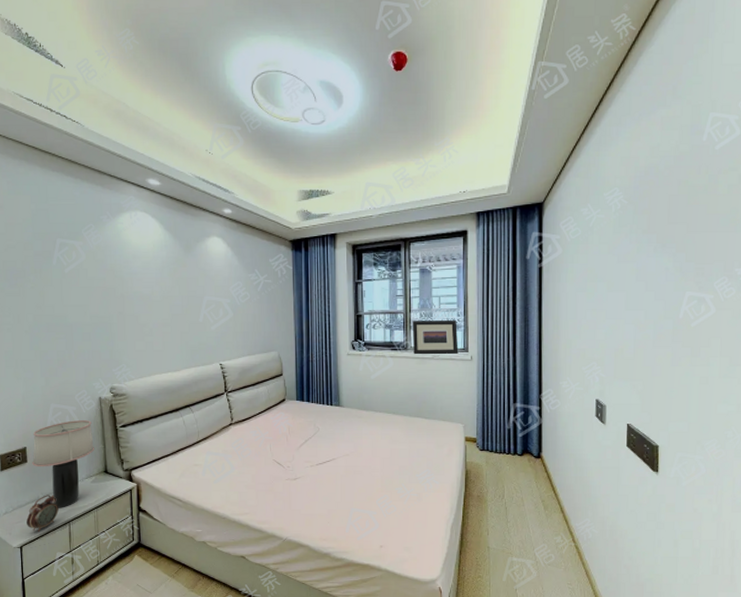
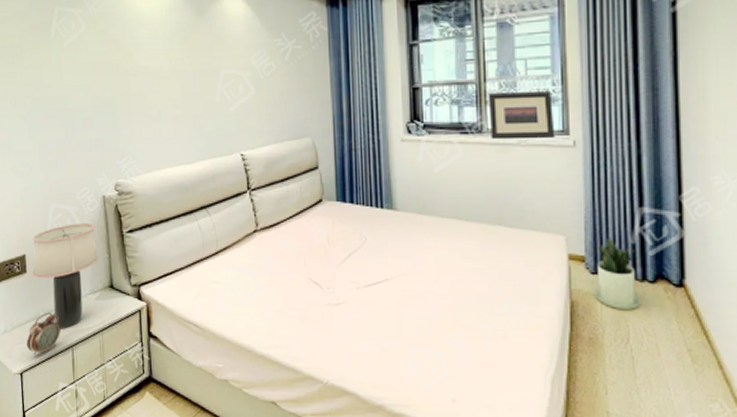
planter: none [482,425,513,476] -> present [595,237,641,311]

